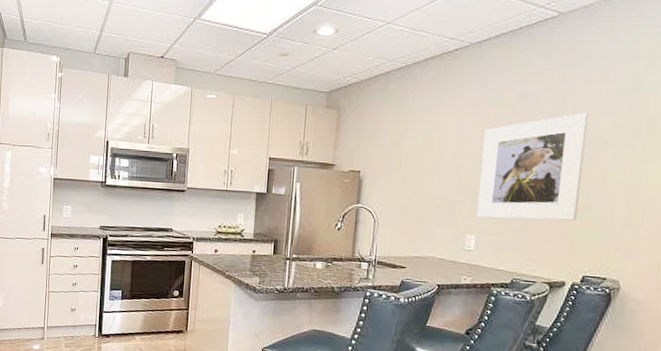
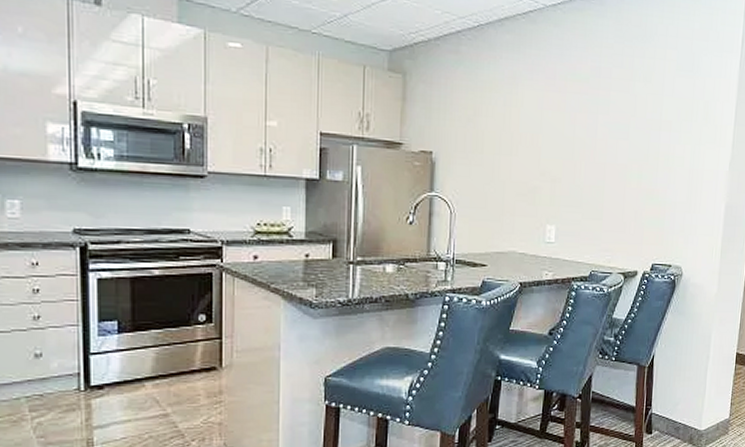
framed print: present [477,112,590,221] -> none [556,92,656,207]

